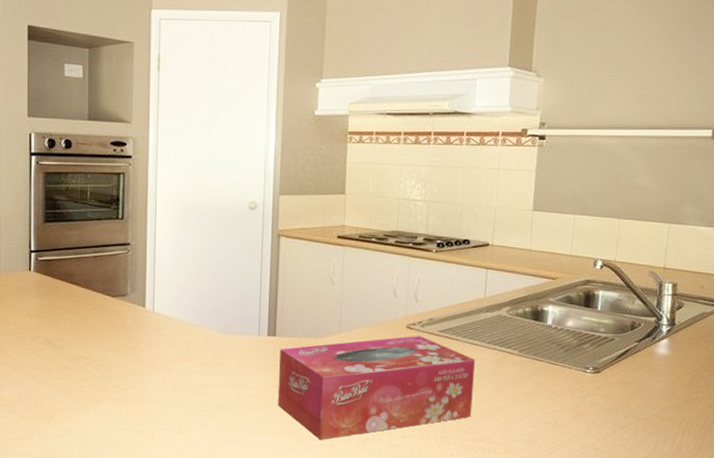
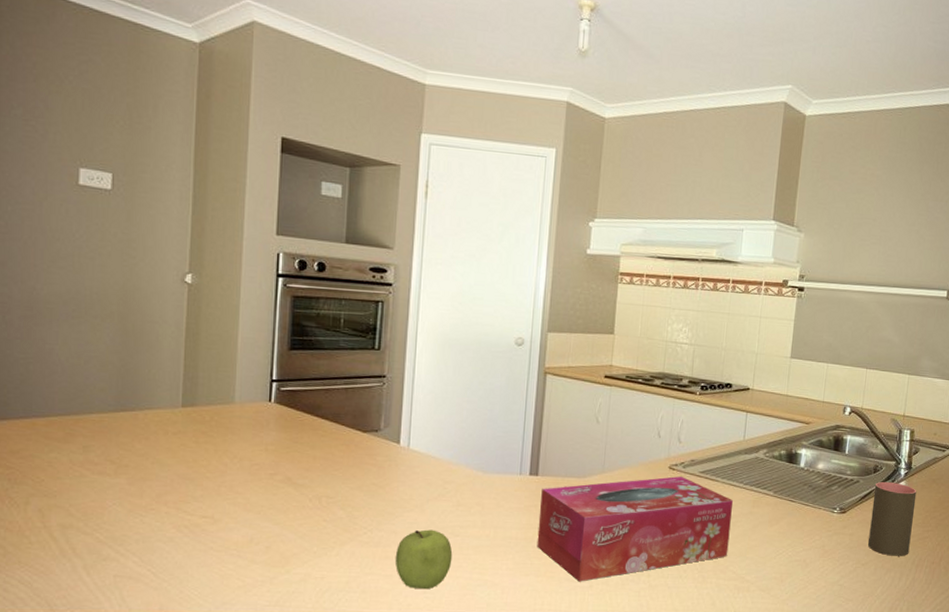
fruit: none [146,388,198,445] -> present [395,529,453,590]
cup: none [627,339,682,419] -> present [868,481,917,556]

